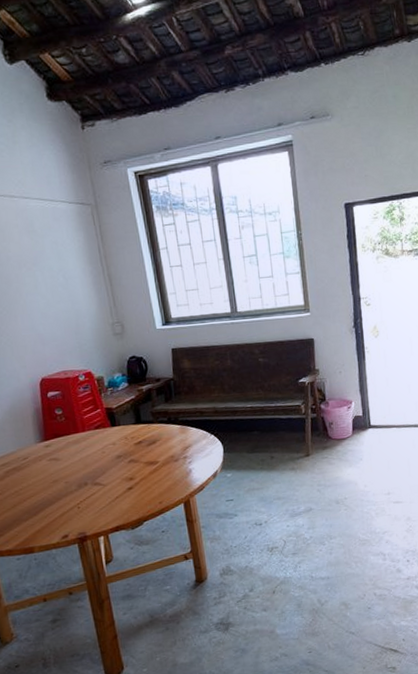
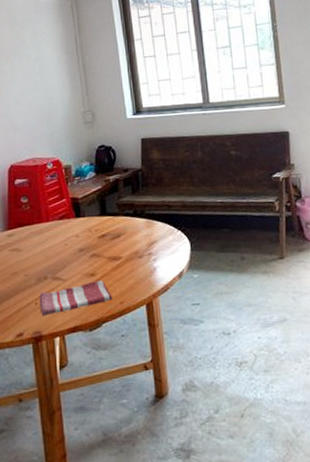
dish towel: none [81,483,152,518] -> present [39,280,112,316]

